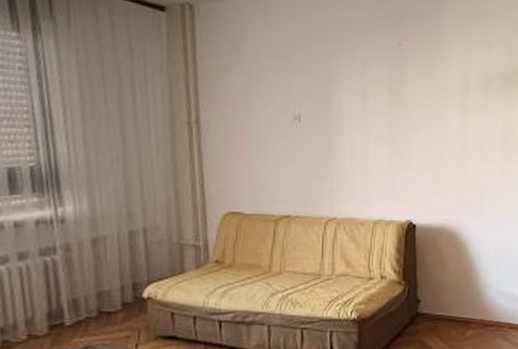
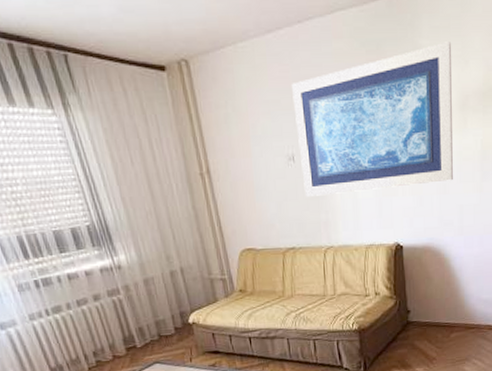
wall art: none [305,25,475,161] -> present [292,42,453,196]

